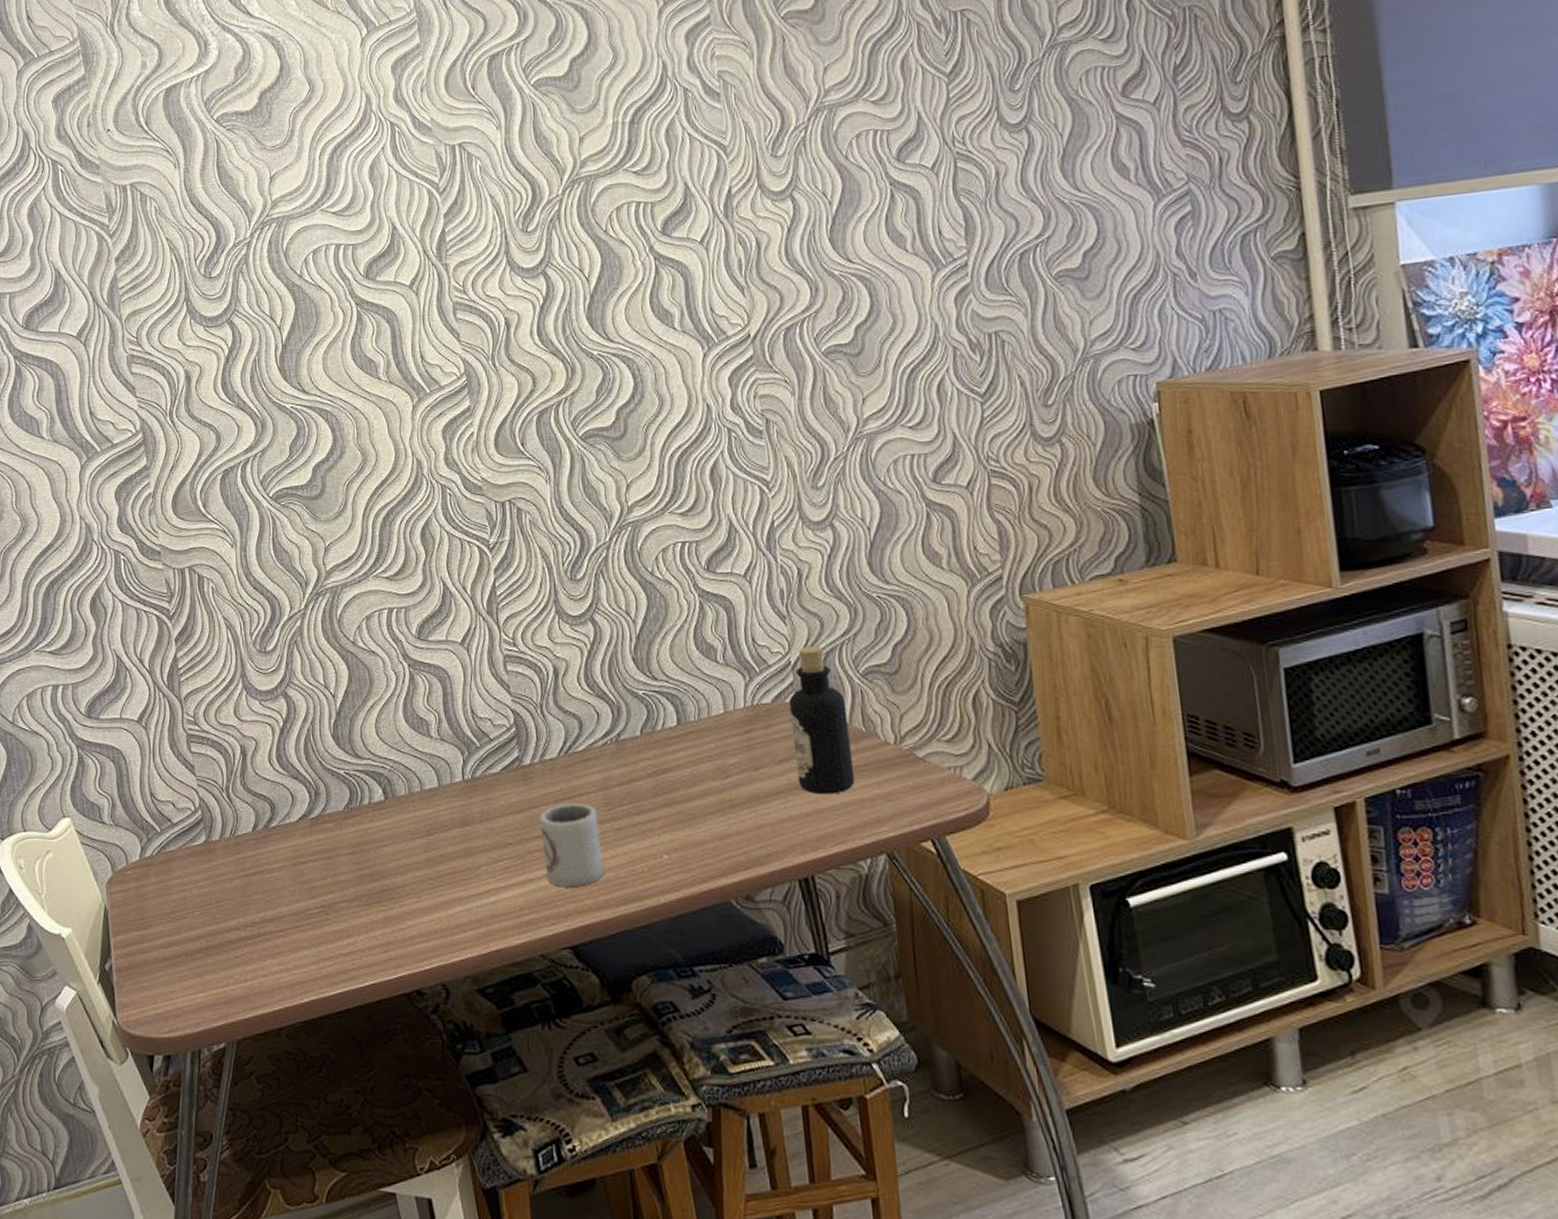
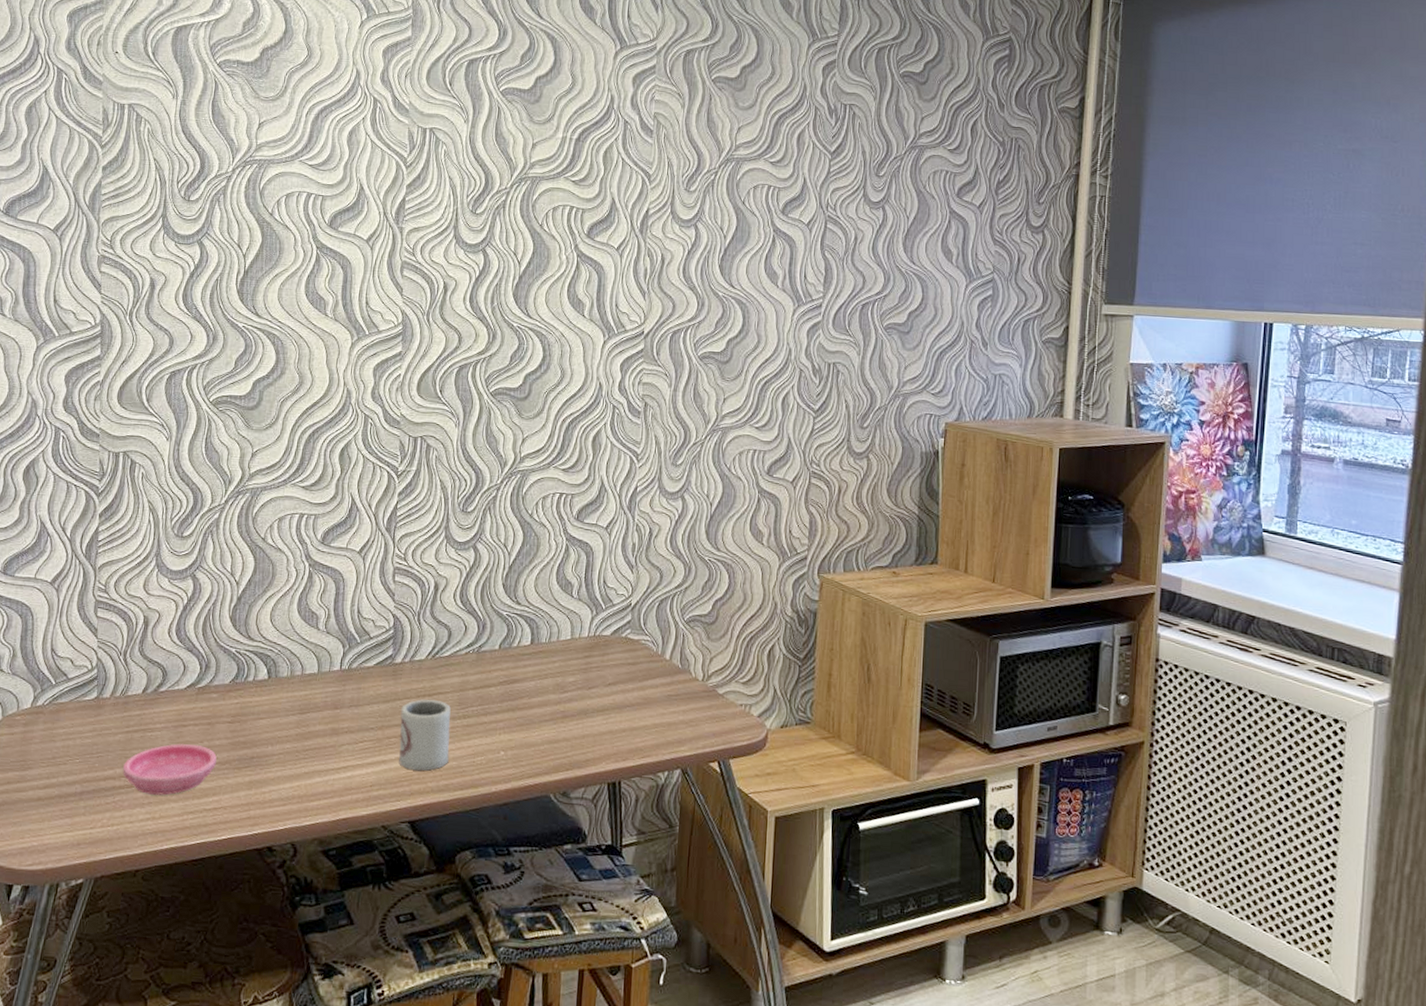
saucer: none [246,883,344,943] -> present [123,744,217,796]
bottle: present [789,646,855,795] -> none [621,593,670,716]

